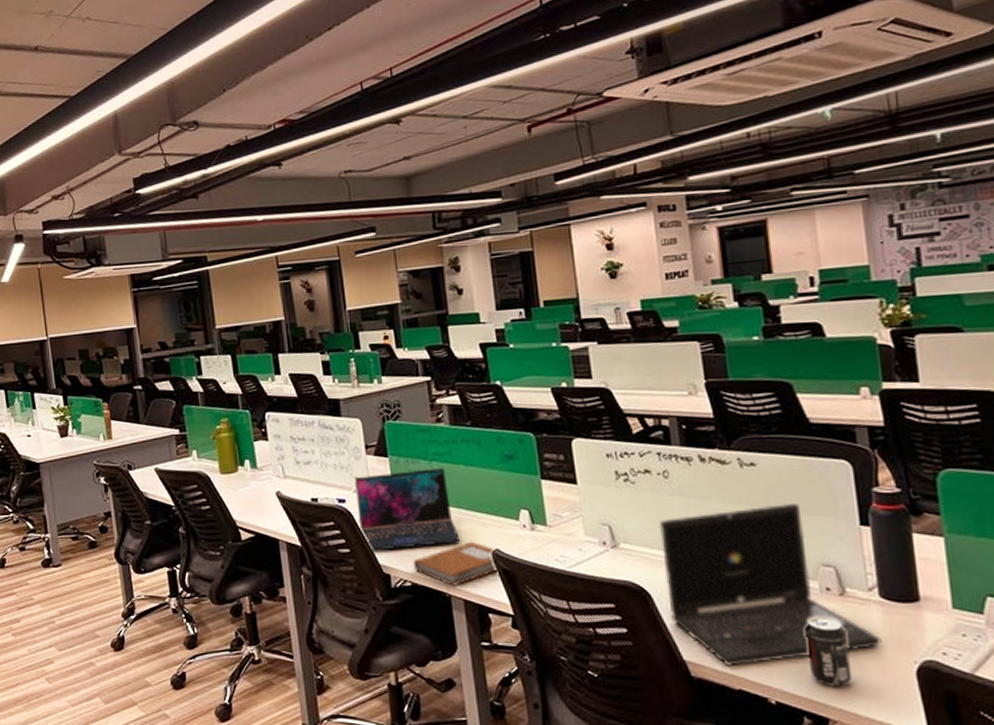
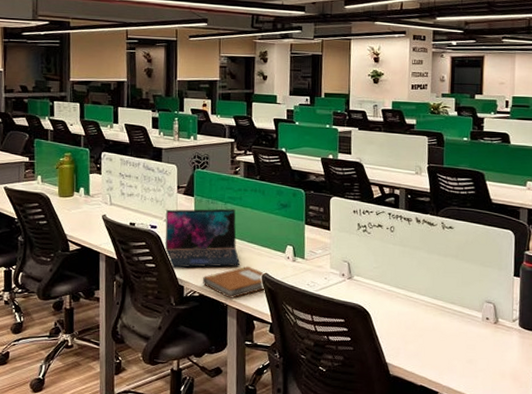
laptop: present [658,504,882,666] -> none [381,257,516,369]
beverage can: present [805,616,852,687] -> none [468,337,495,386]

